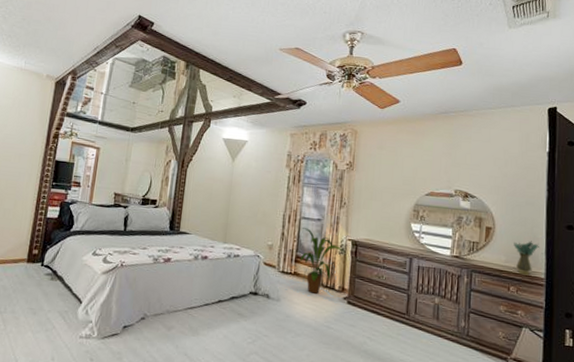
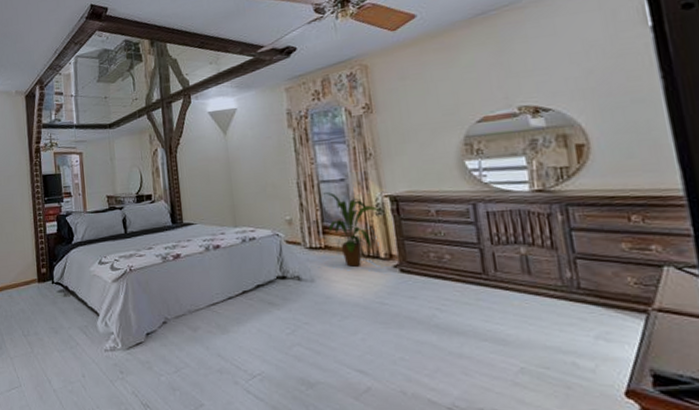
vase: present [514,240,540,276] -> none [624,149,668,198]

